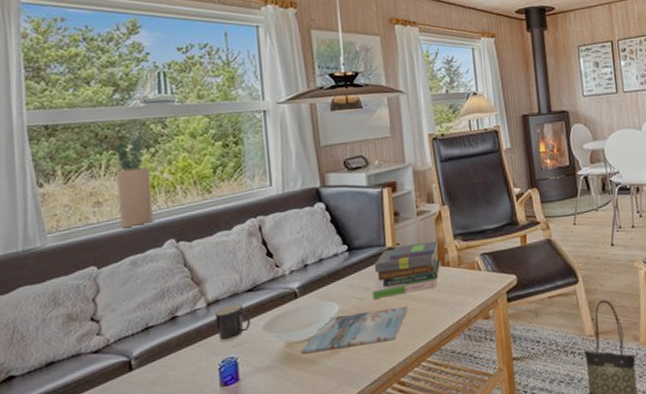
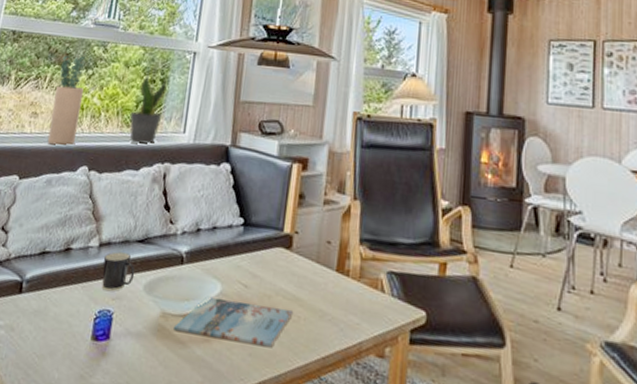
potted plant: none [208,139,244,206] -> present [130,74,168,145]
books: present [372,241,442,299] -> none [257,235,342,298]

